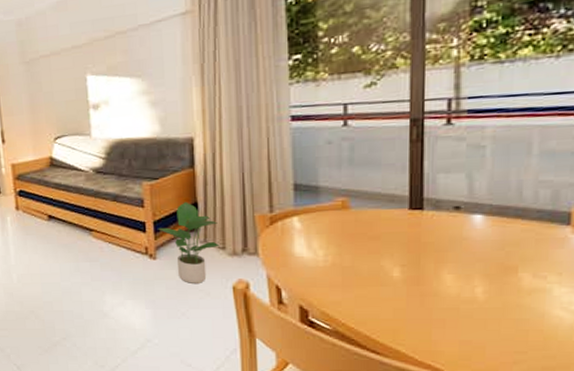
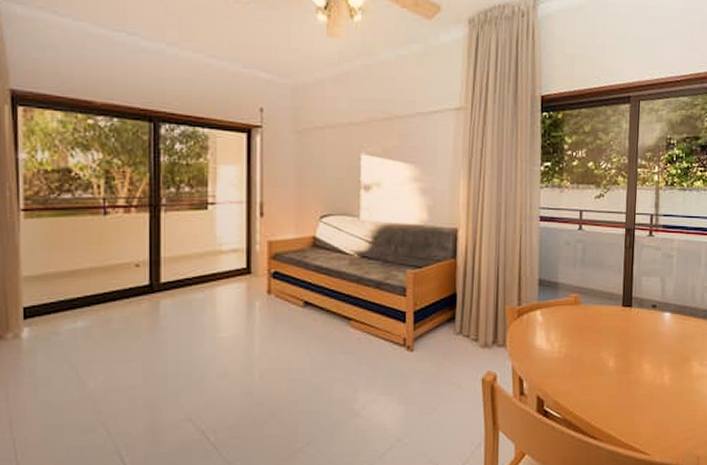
potted plant: present [158,202,220,283] -> none [417,292,473,376]

